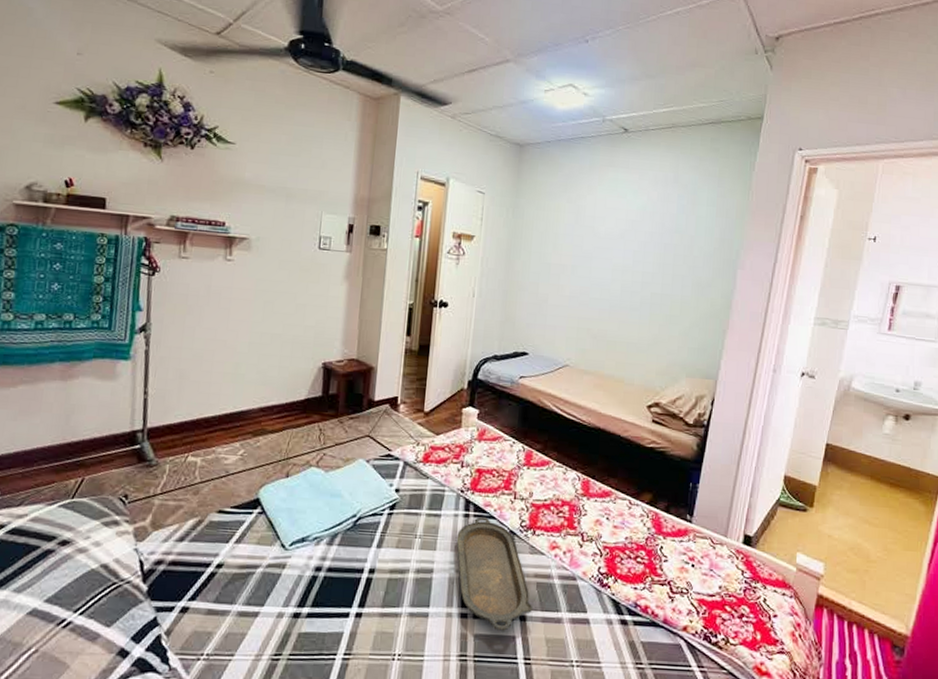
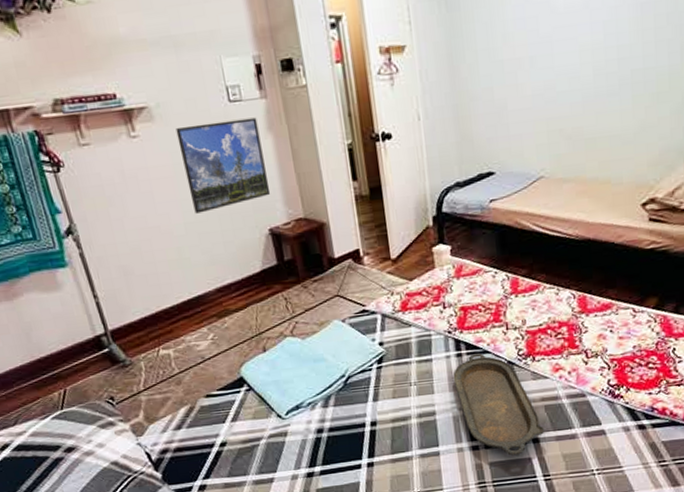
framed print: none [261,260,338,337] -> present [175,117,271,214]

